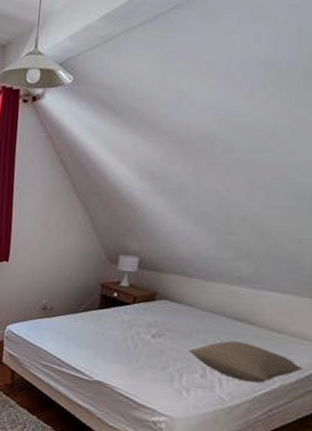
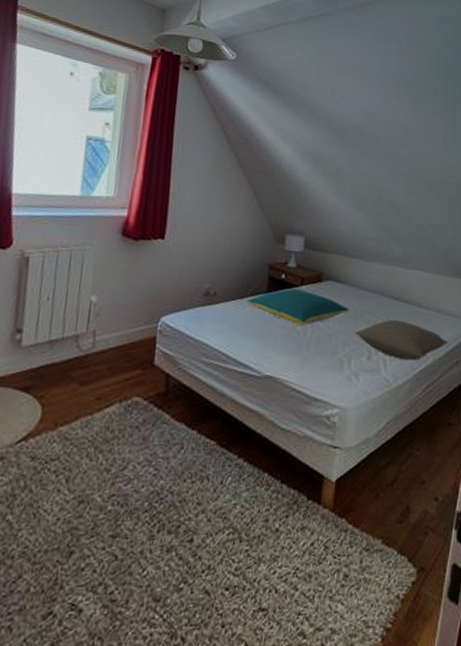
pillow: none [79,305,184,340] -> present [246,288,349,325]

